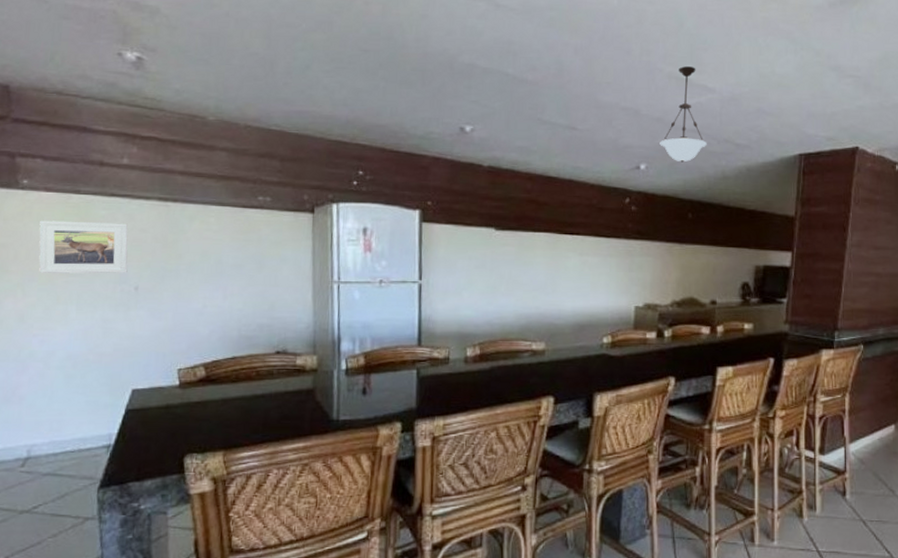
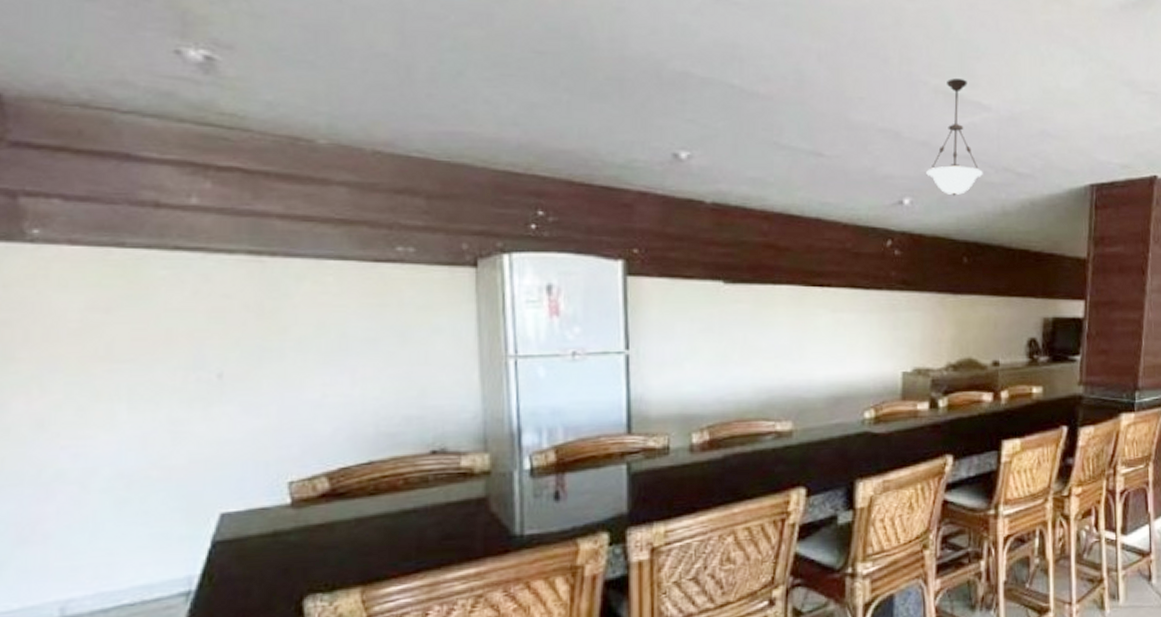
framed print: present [39,220,128,274] -> none [62,285,206,361]

